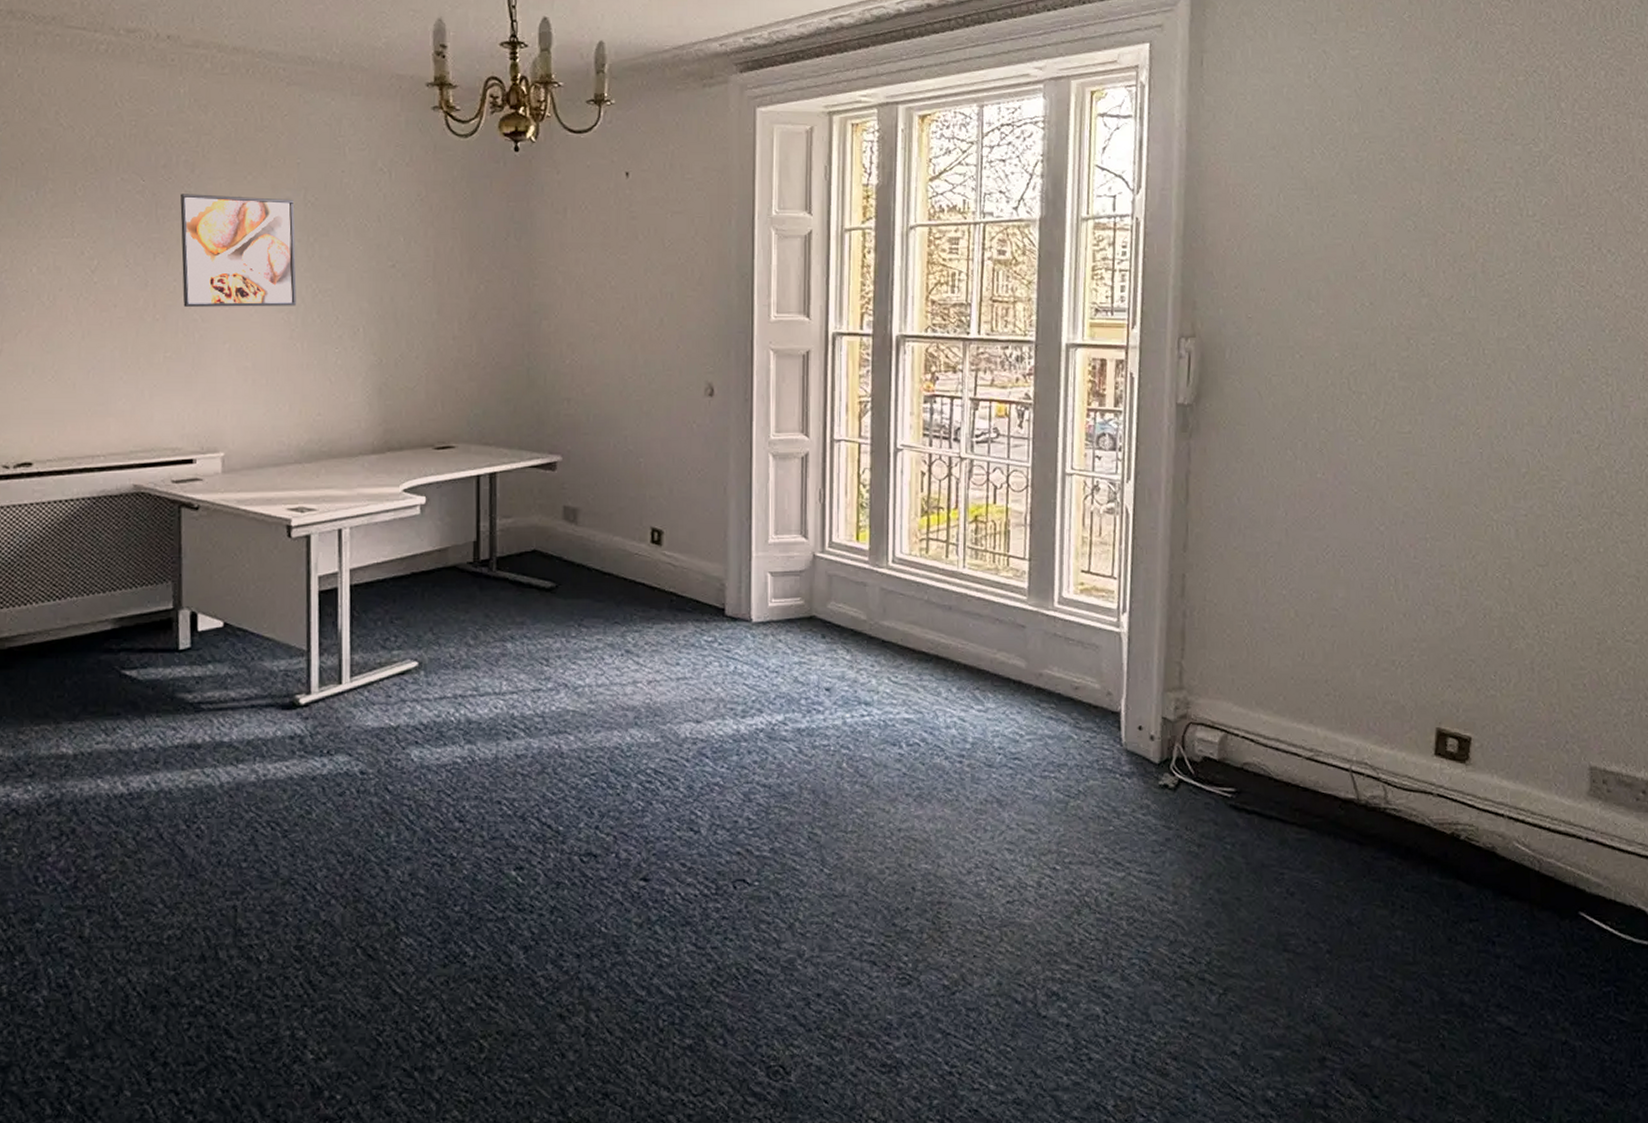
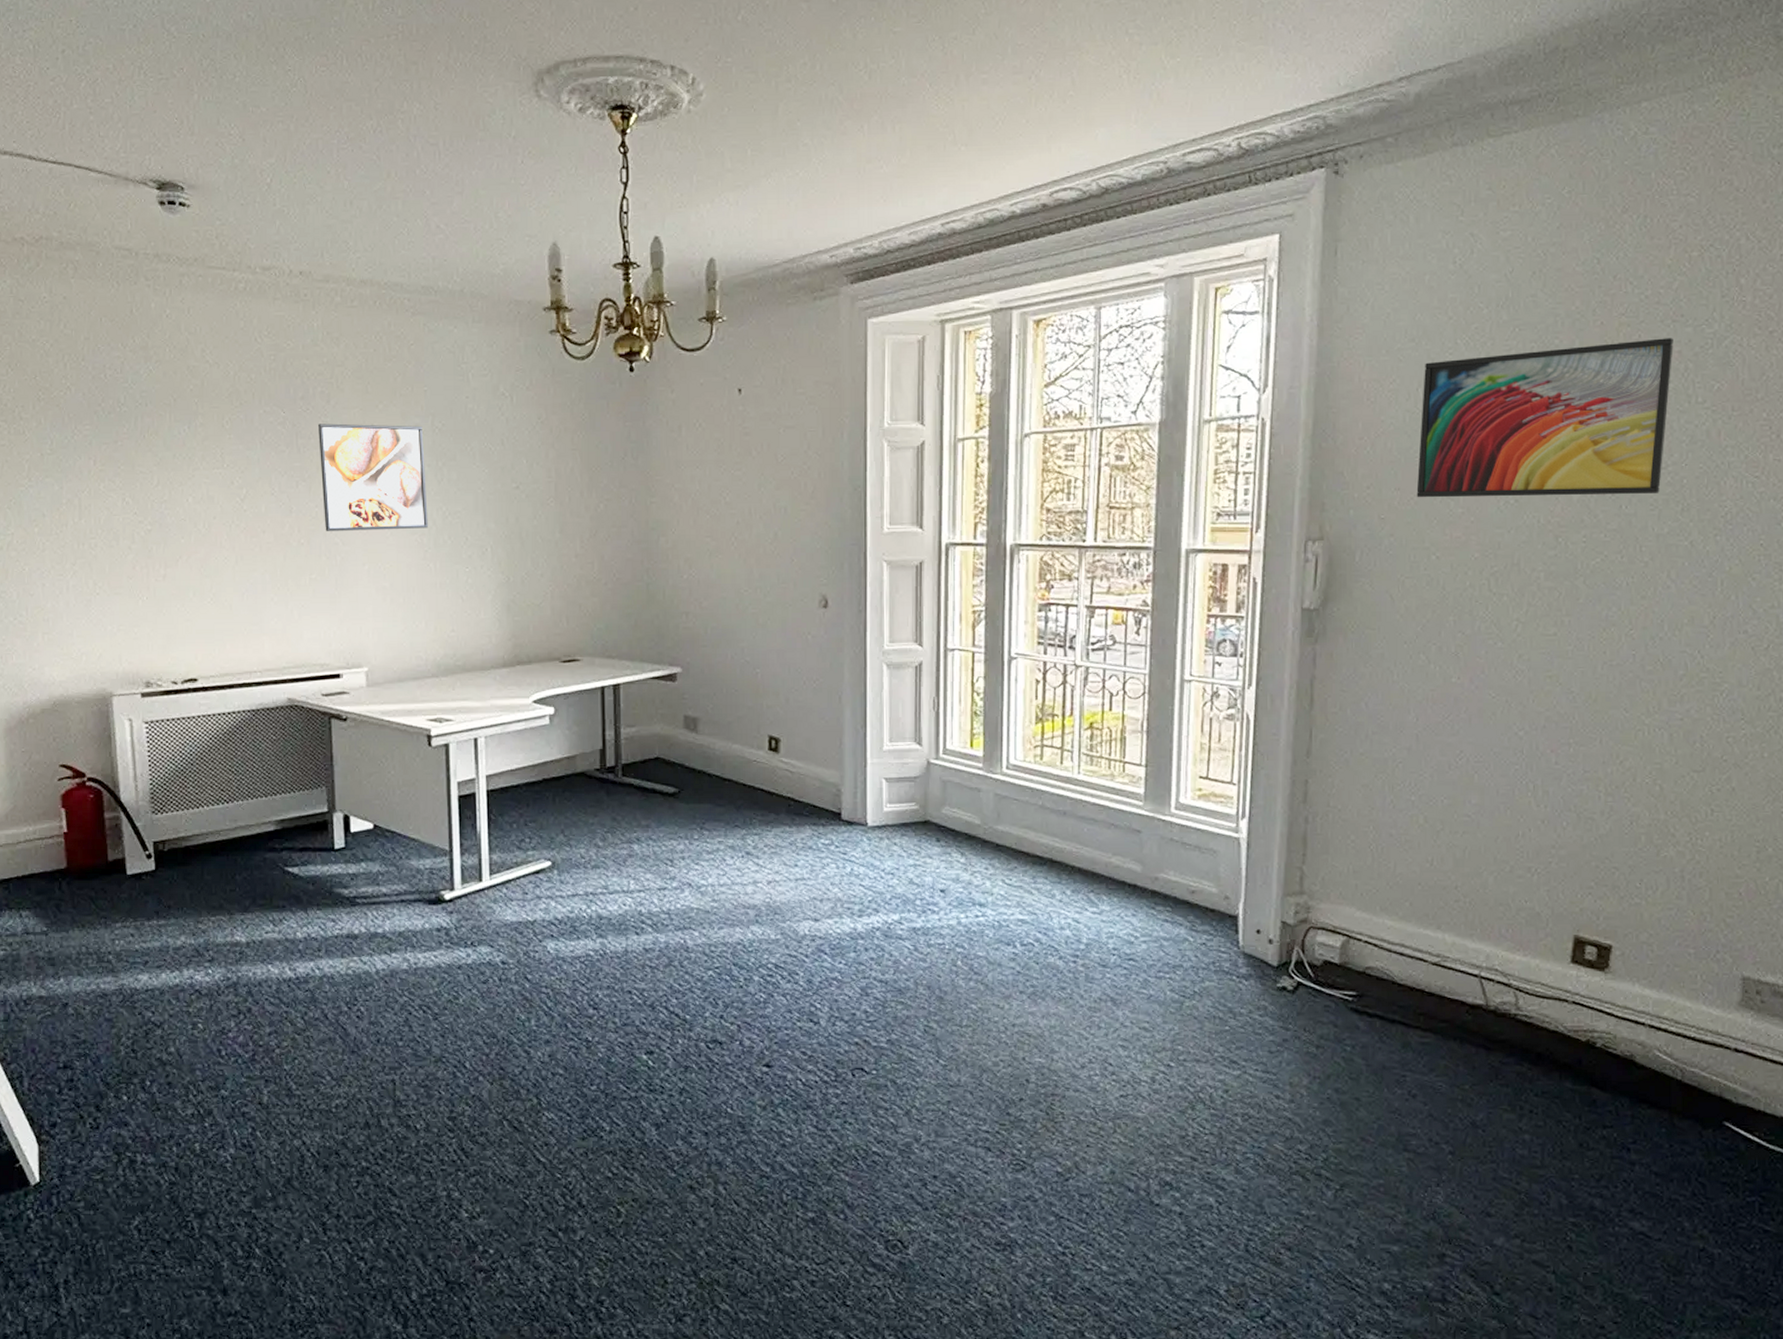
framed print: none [1280,155,1506,300] -> present [1416,338,1673,498]

